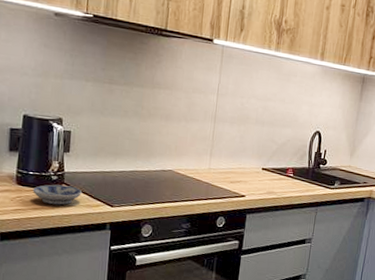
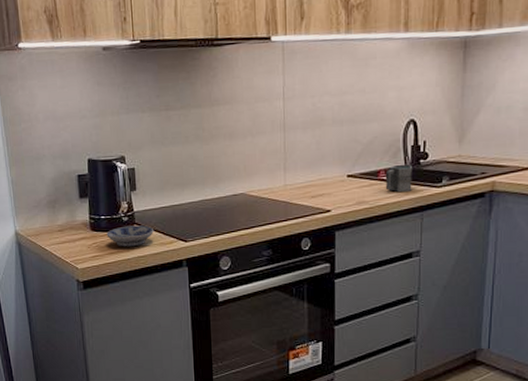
mug: none [291,166,315,189] -> present [385,165,413,193]

